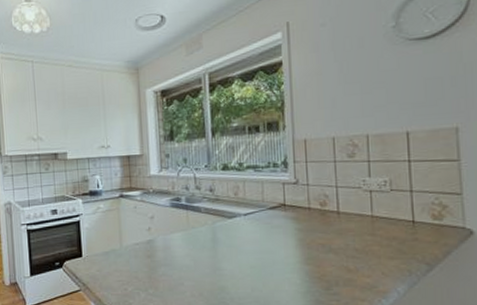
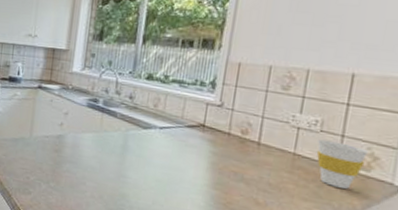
cup: none [389,197,438,241] -> present [316,139,369,189]

